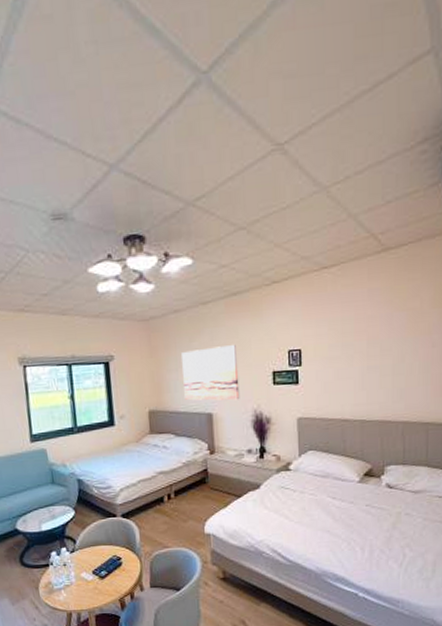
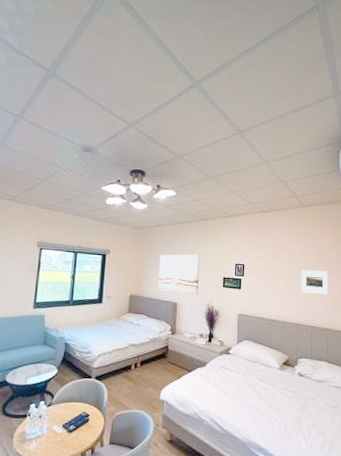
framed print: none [384,340,428,378] -> present [300,270,329,294]

